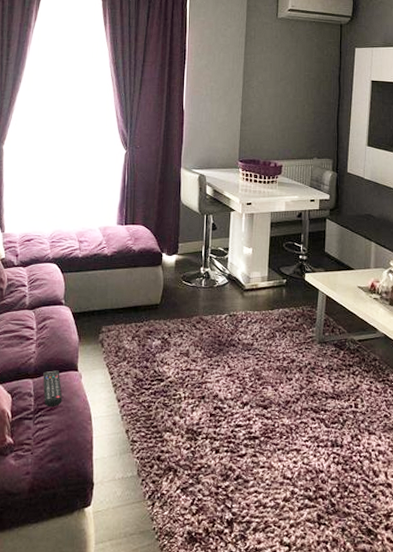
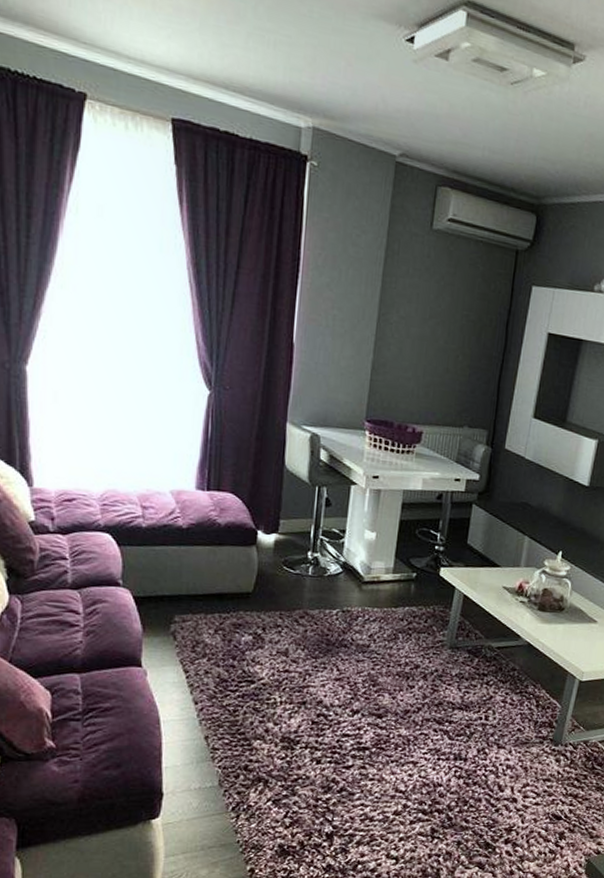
remote control: present [43,370,63,407] -> none [94,665,121,708]

